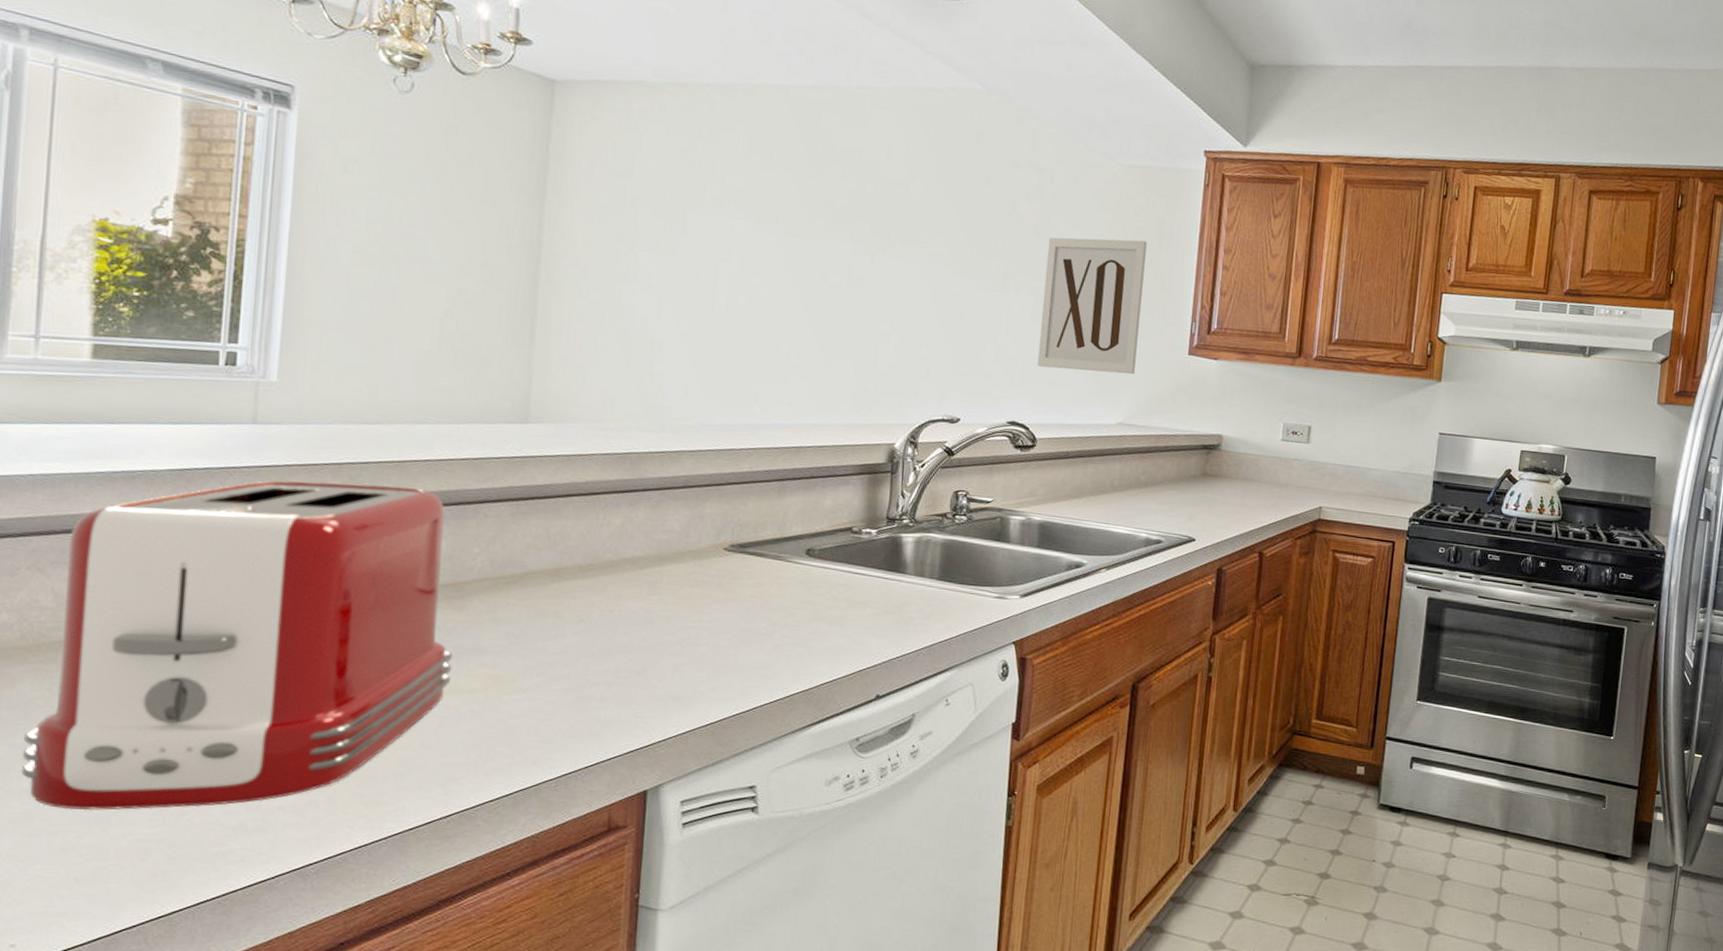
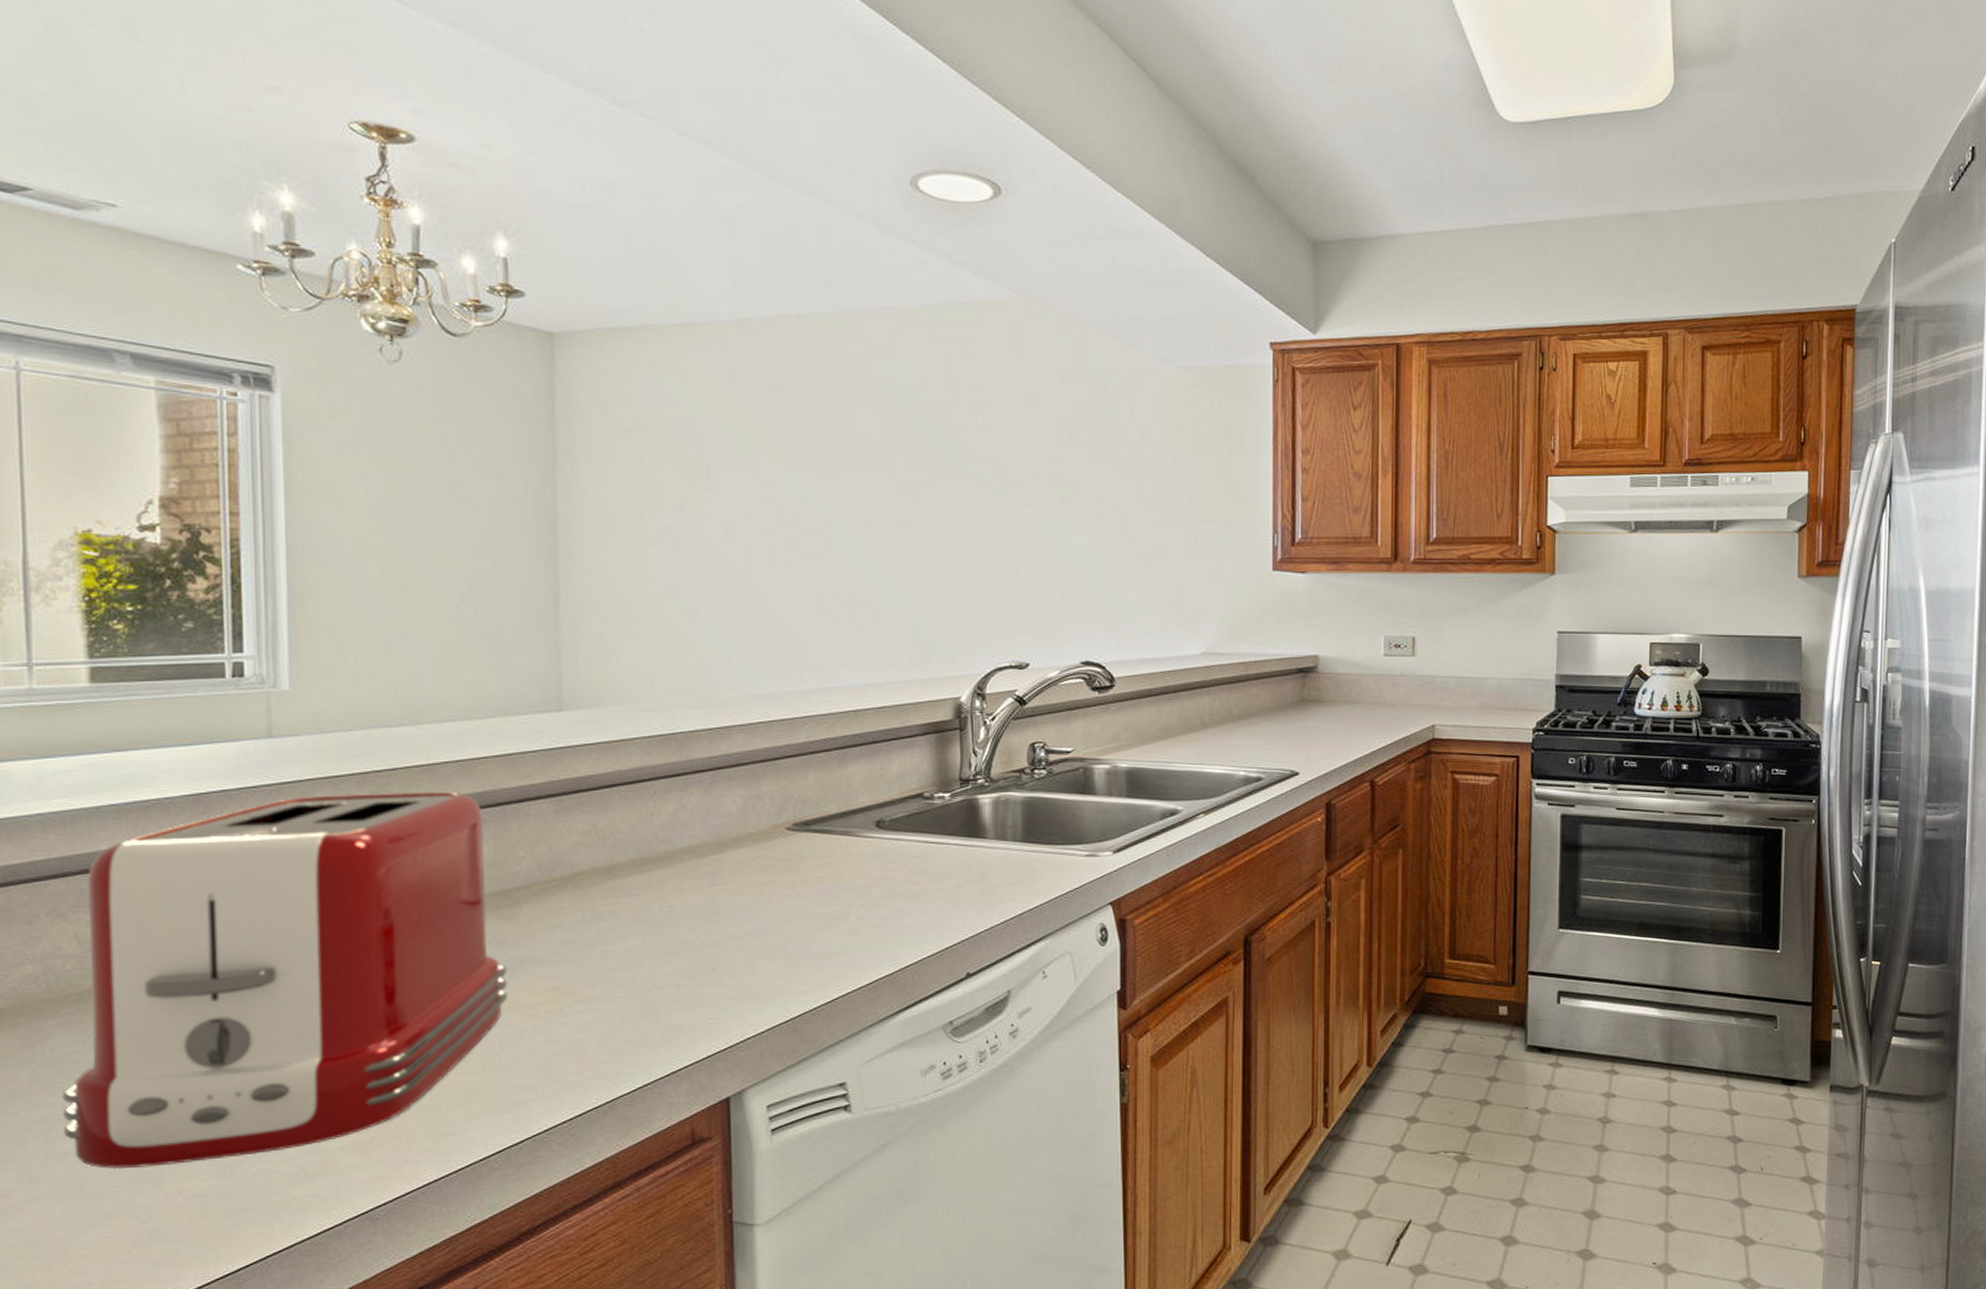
wall art: present [1037,237,1147,375] -> none [1107,449,1216,599]

